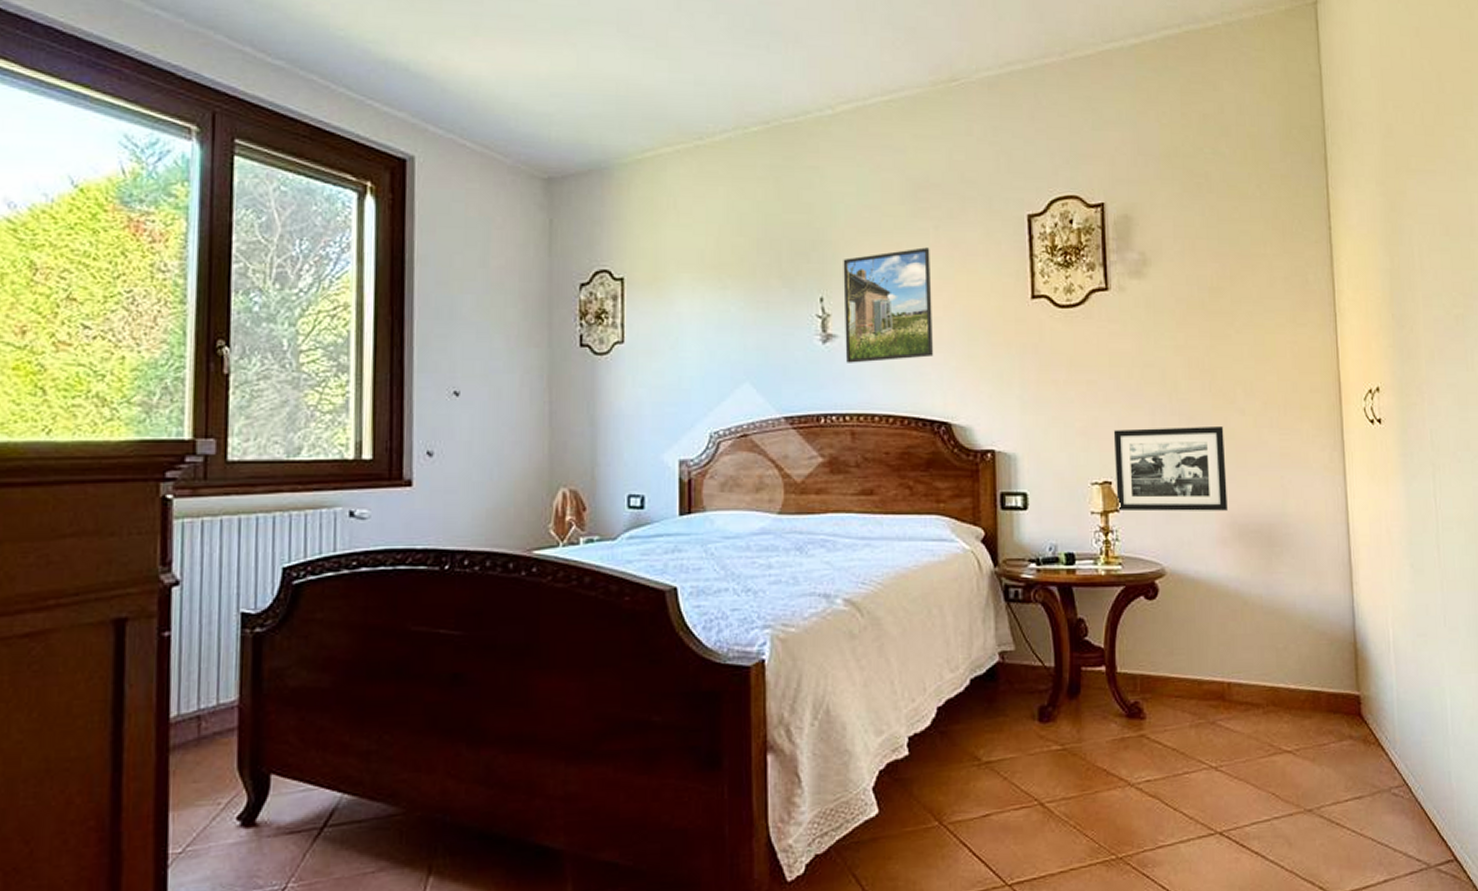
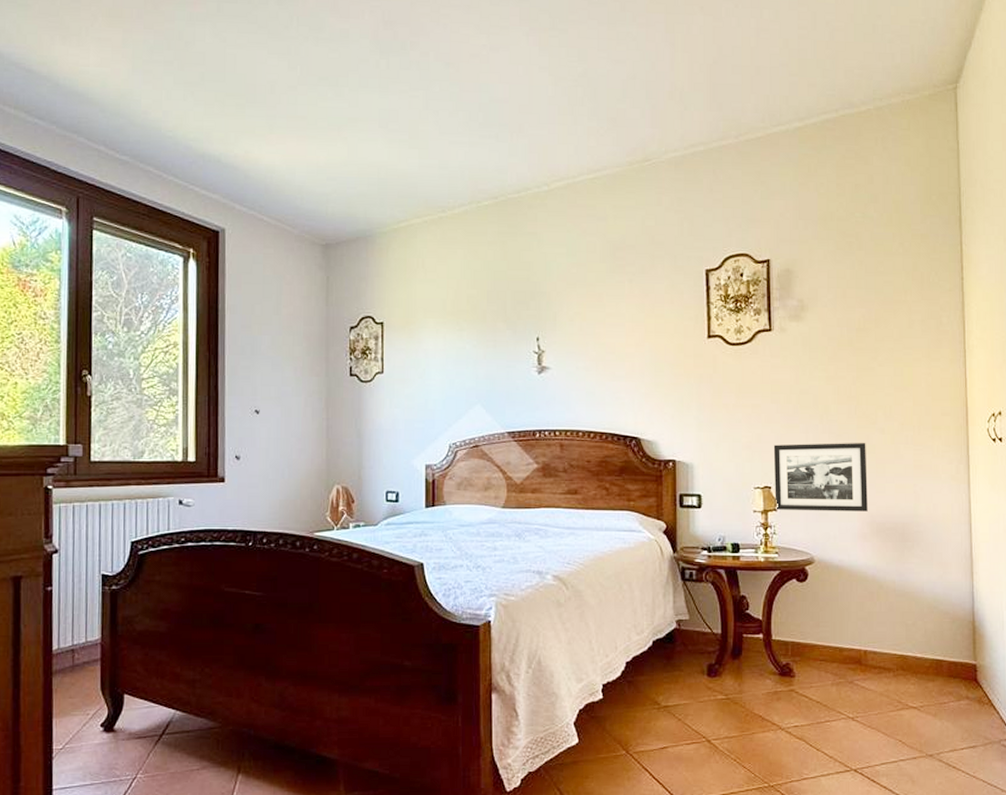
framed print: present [843,247,934,363] -> none [555,297,628,390]

